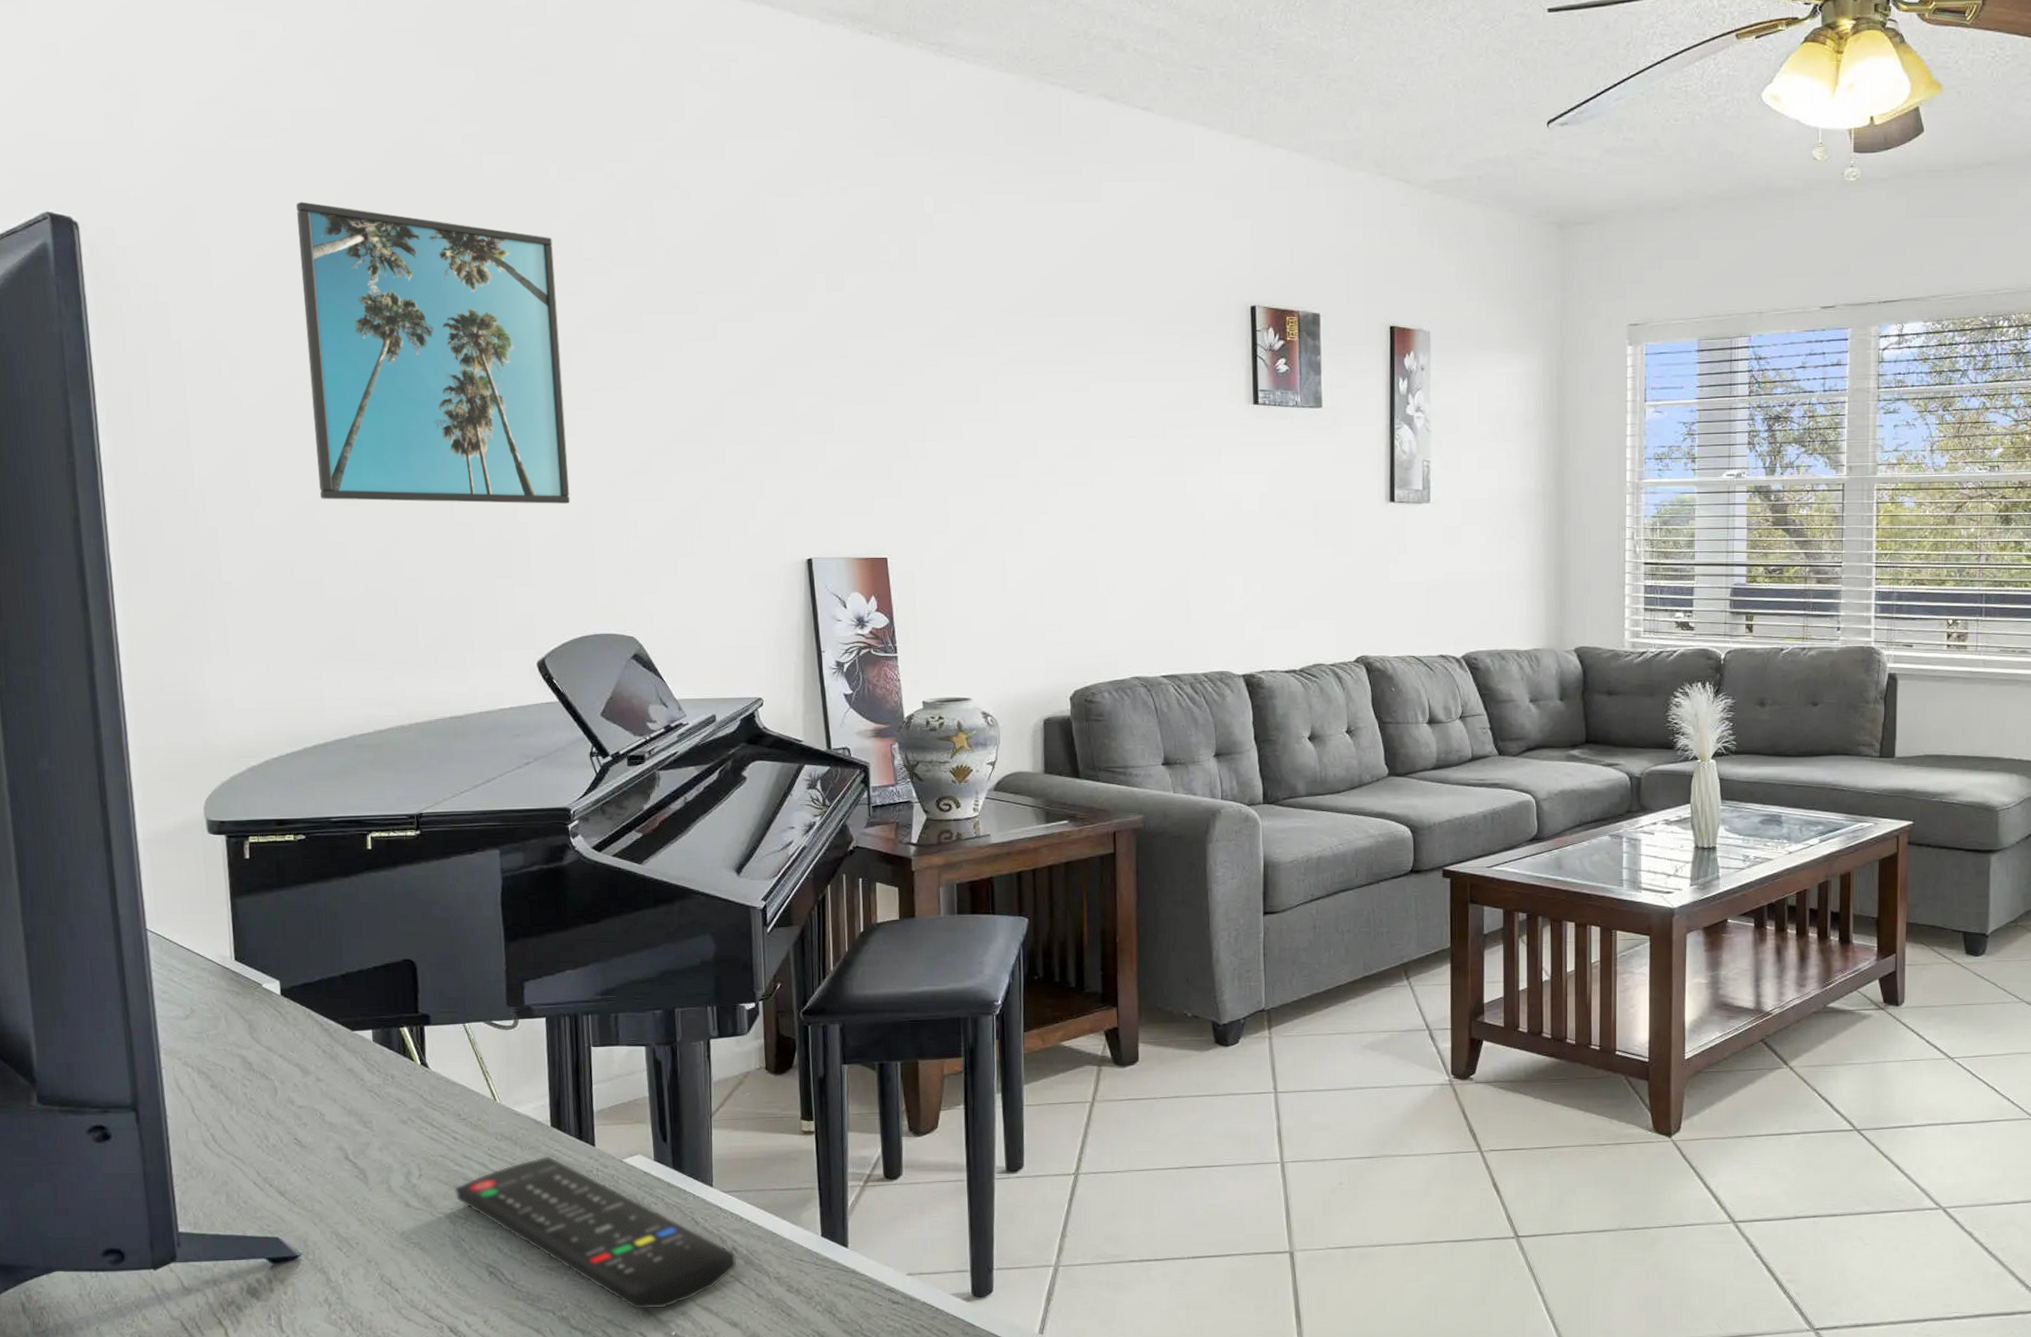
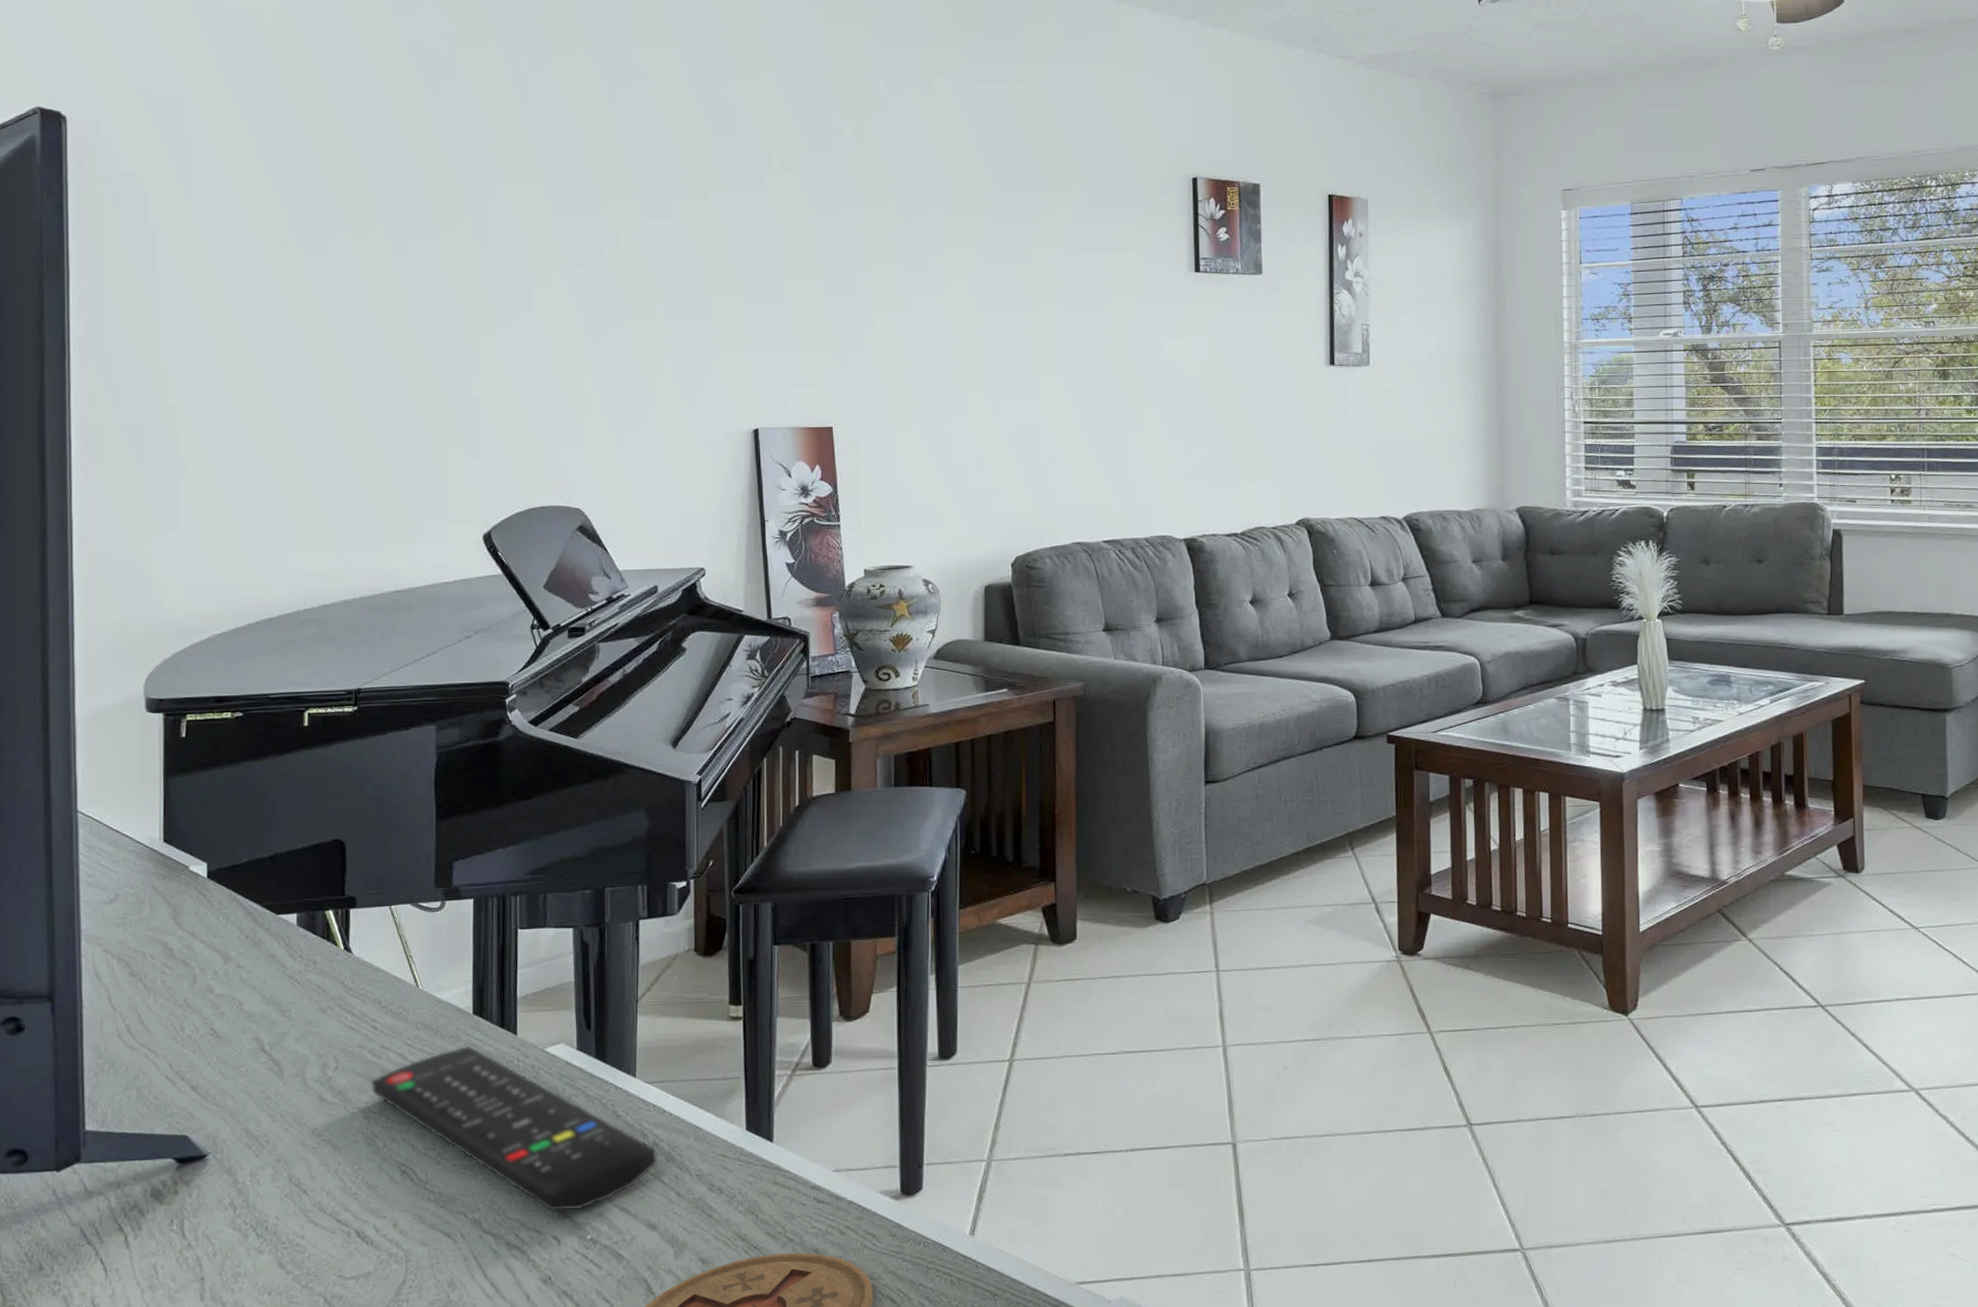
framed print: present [296,201,571,504] -> none [275,93,524,379]

